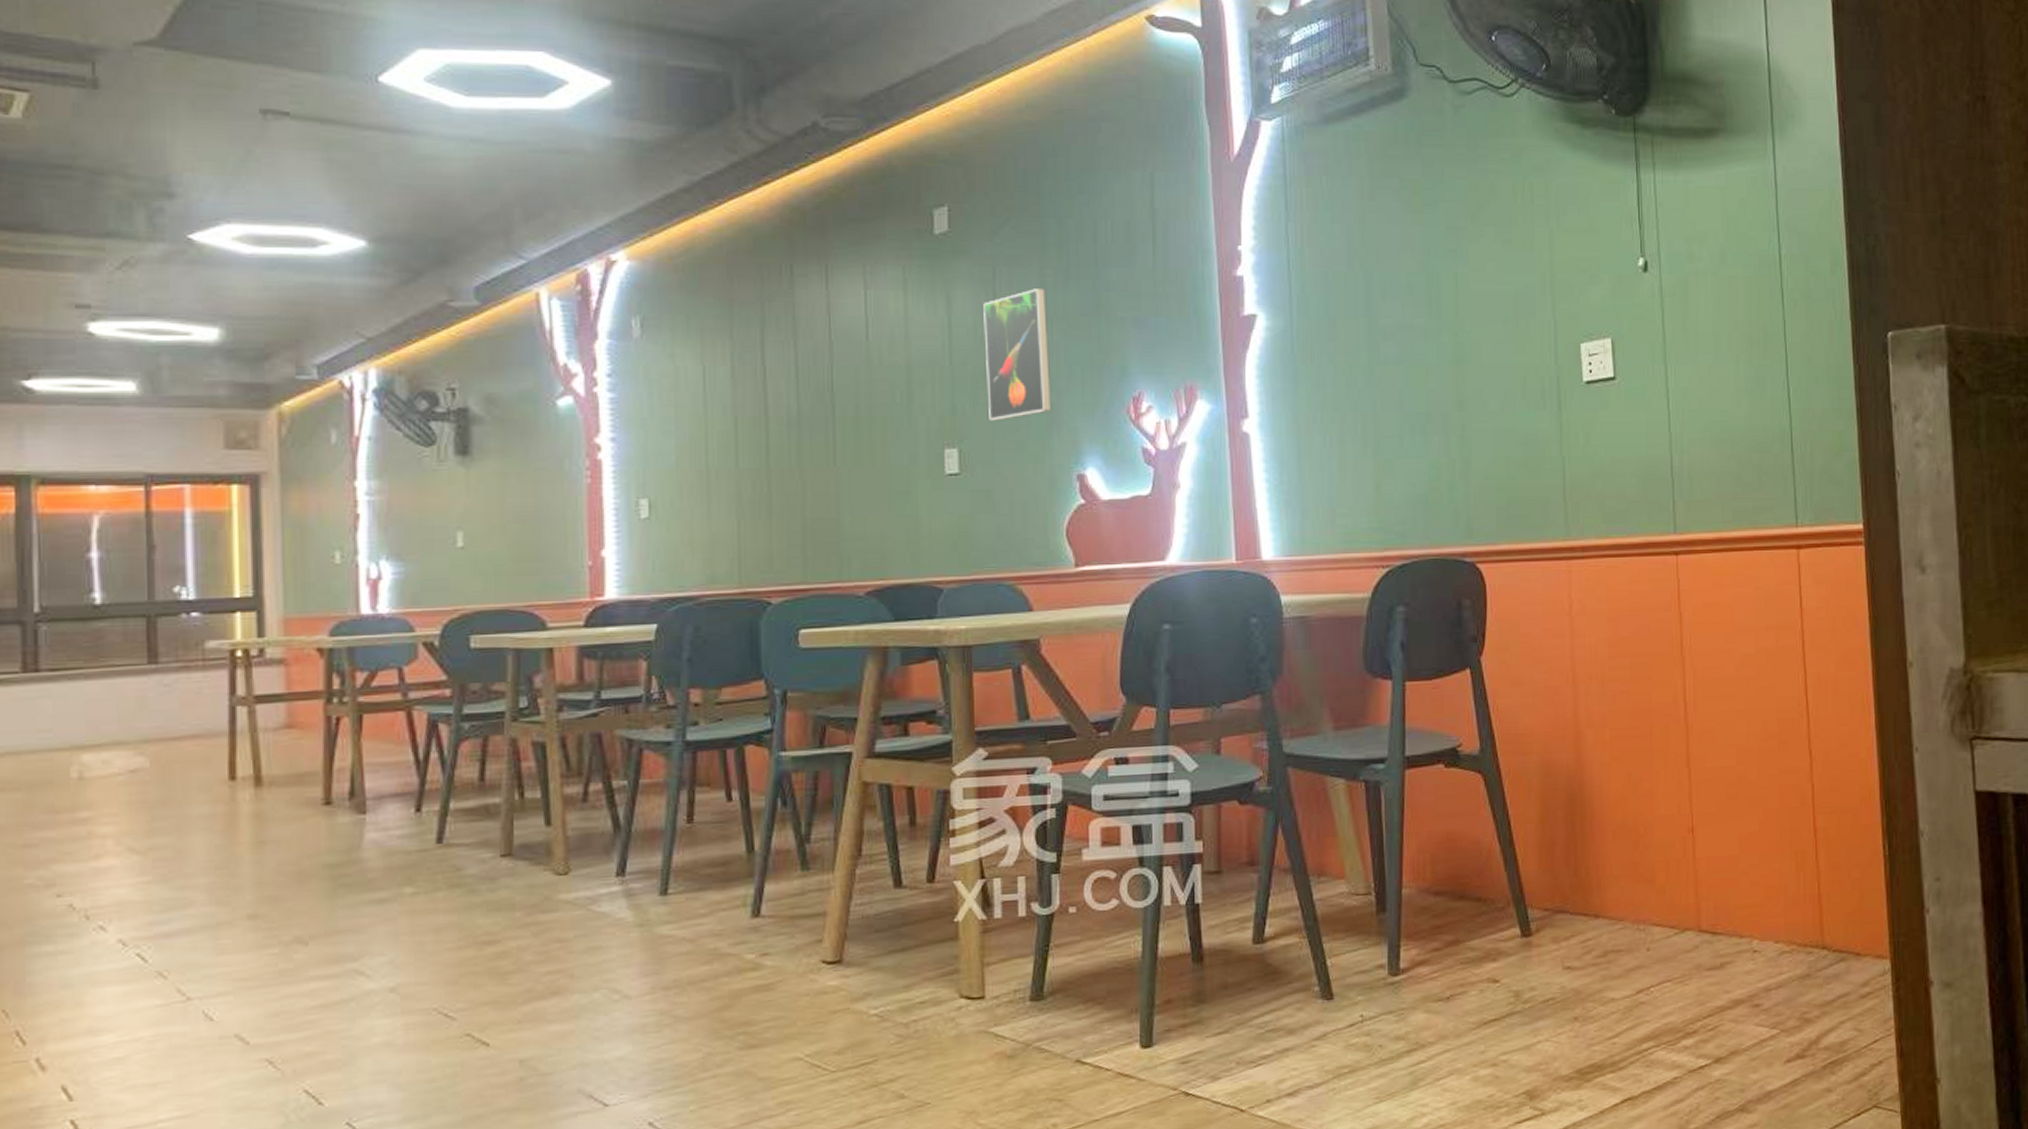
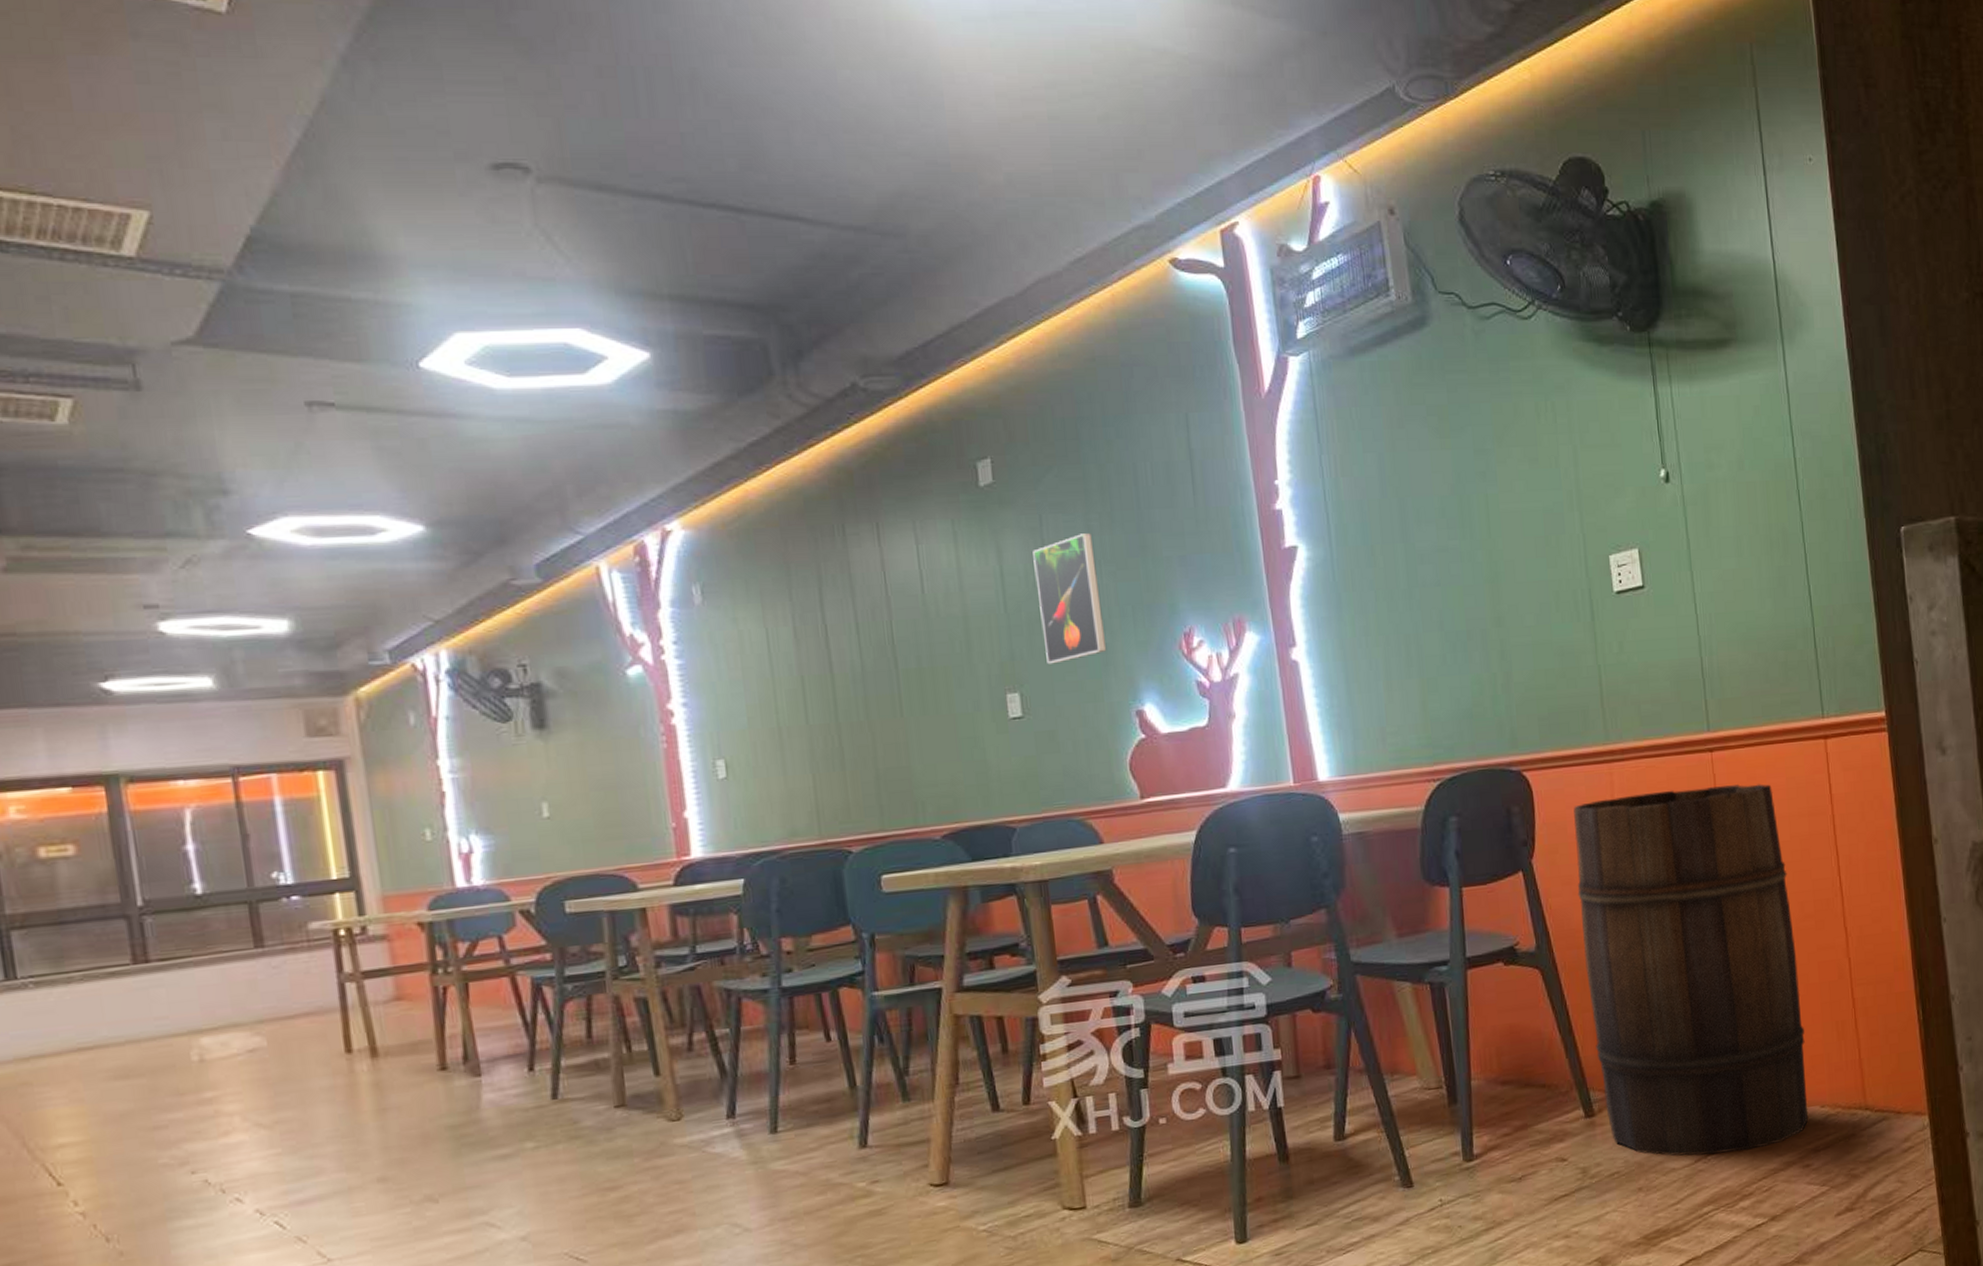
wooden barrel: none [1527,591,1761,987] -> present [1573,784,1809,1156]

